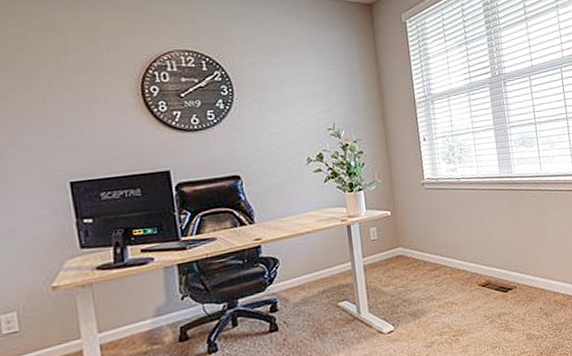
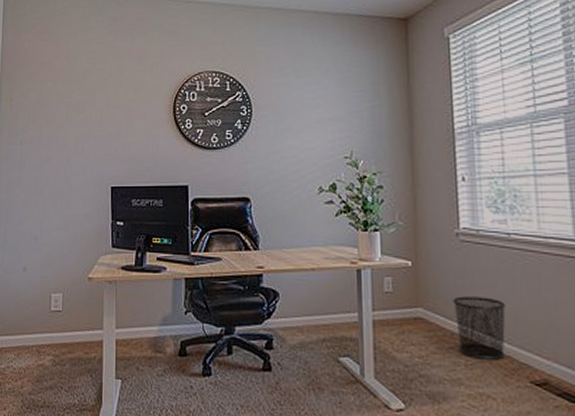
waste bin: none [423,229,461,278] -> present [453,296,506,360]

